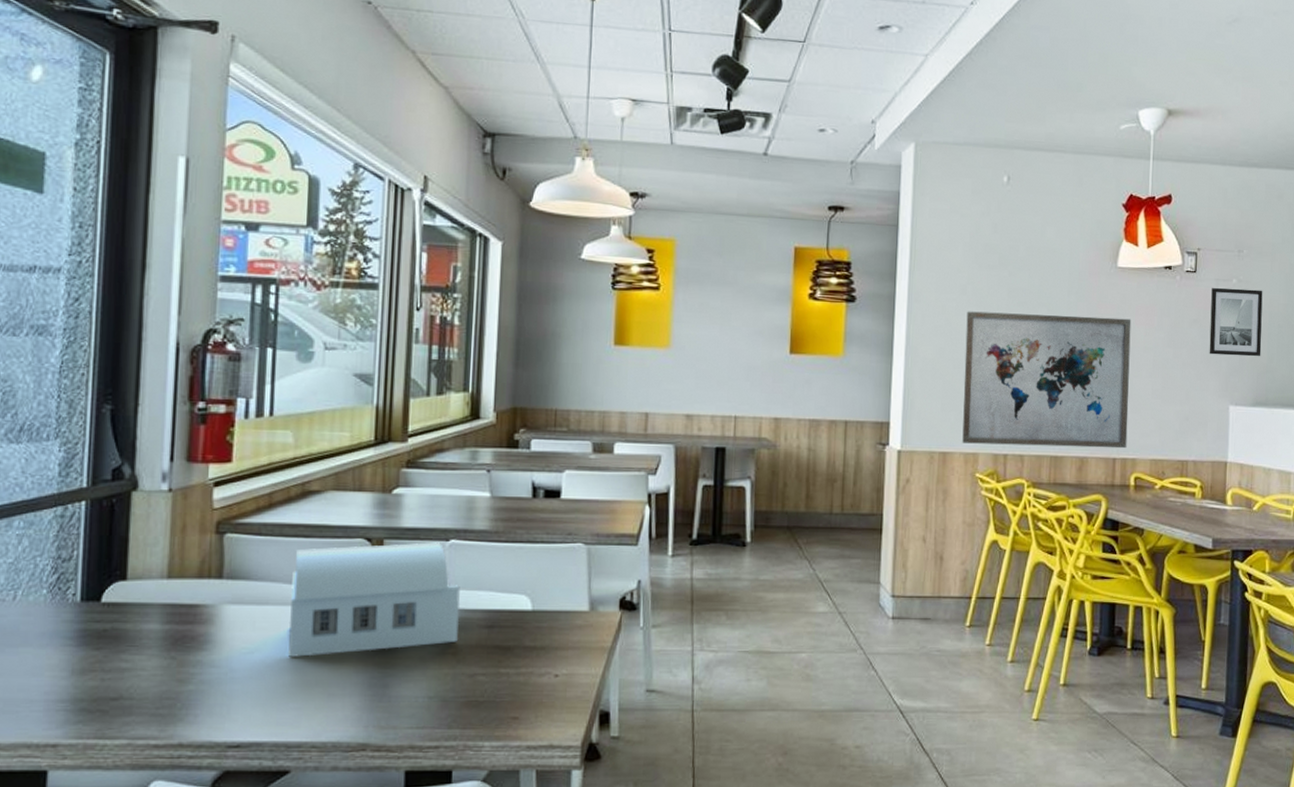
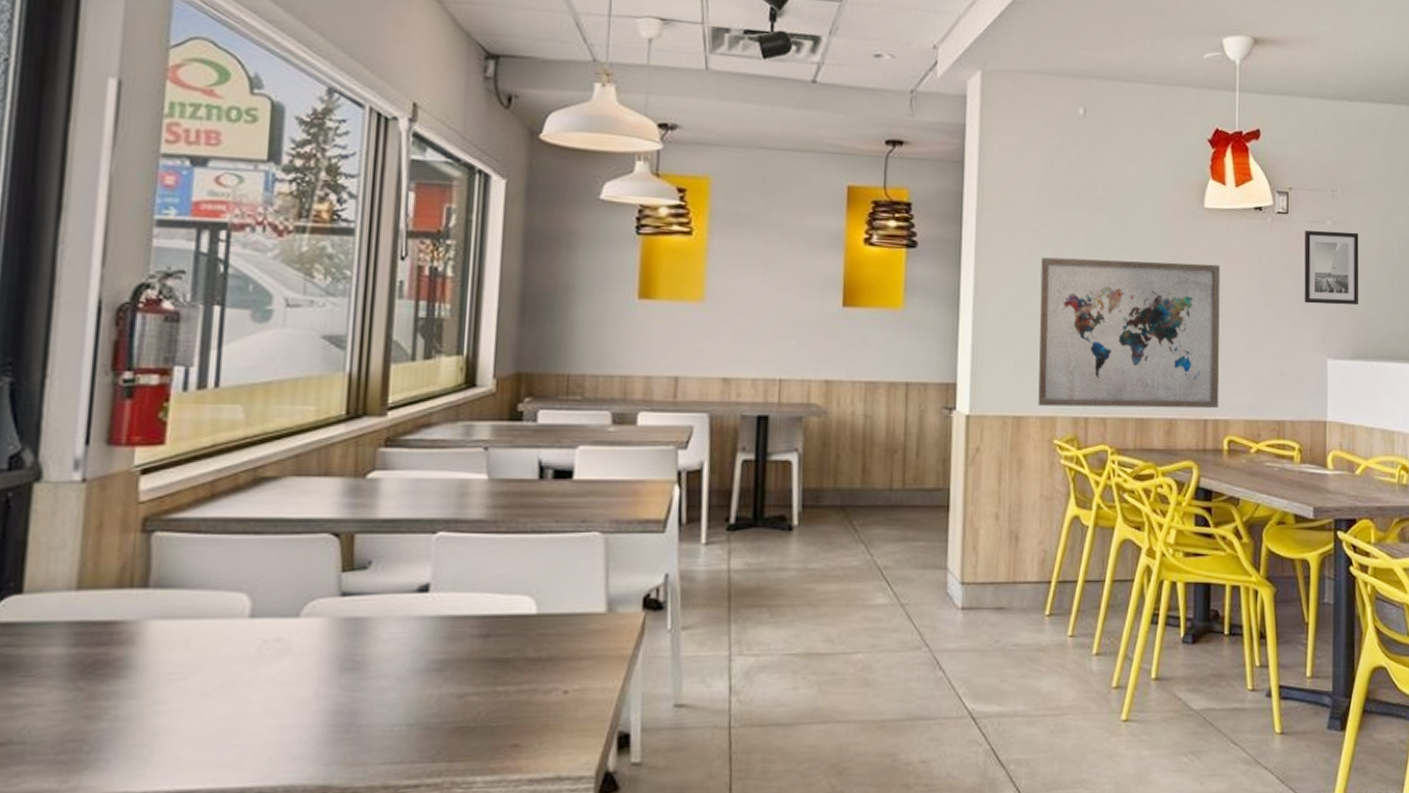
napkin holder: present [288,542,460,657] -> none [231,536,449,682]

